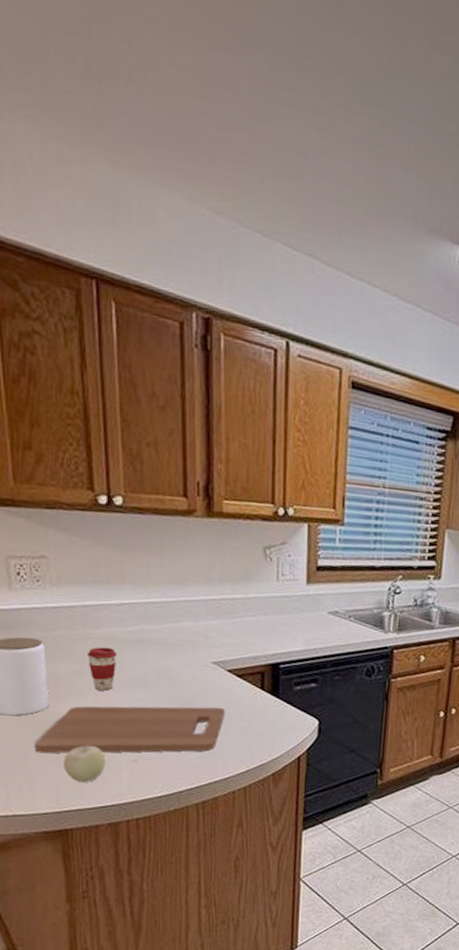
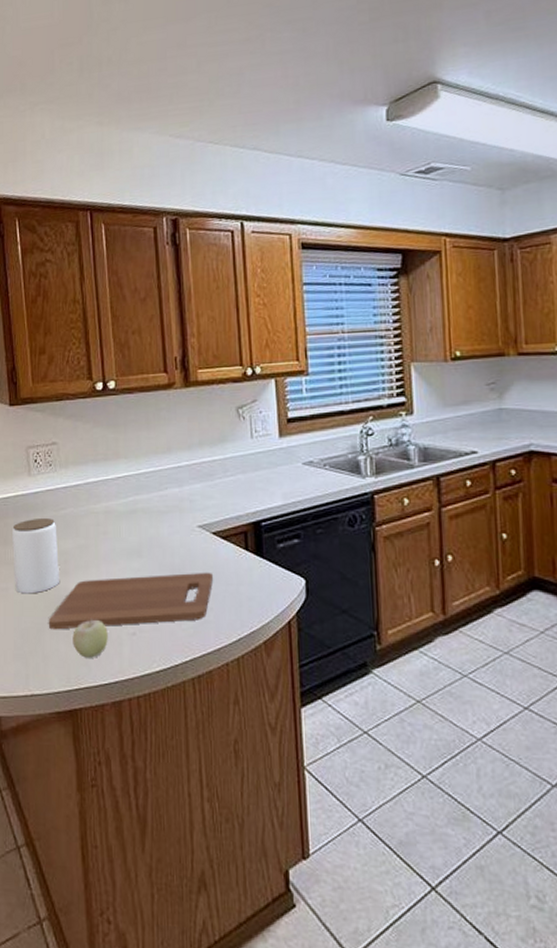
coffee cup: present [88,647,118,691] -> none [91,520,115,563]

